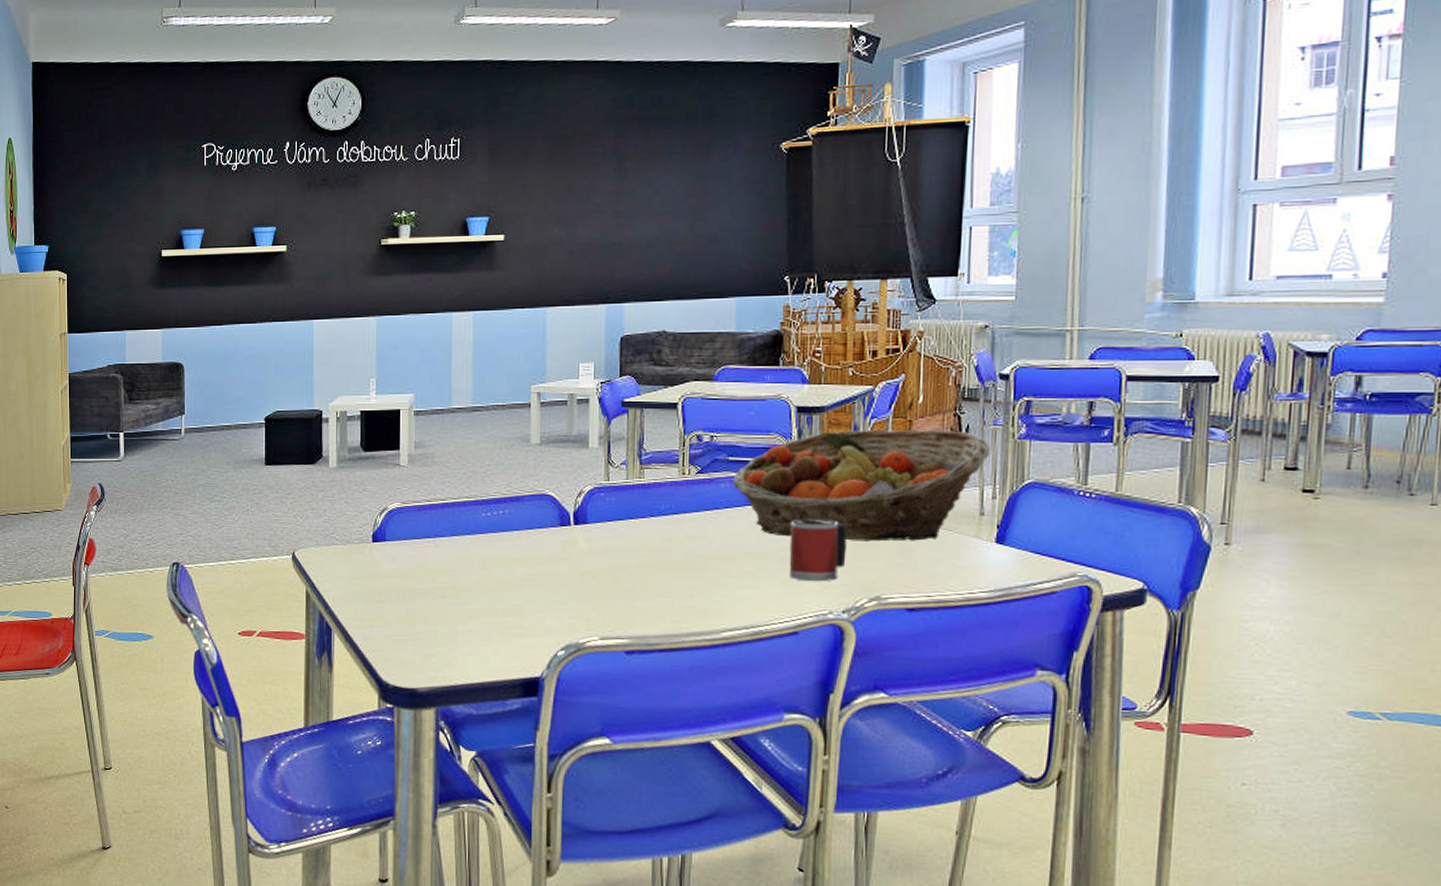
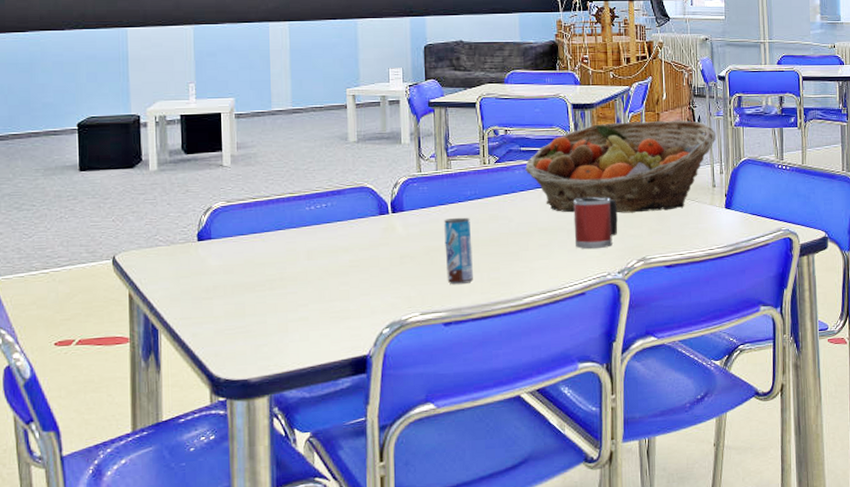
beverage can: none [632,534,664,610] -> present [444,217,473,285]

